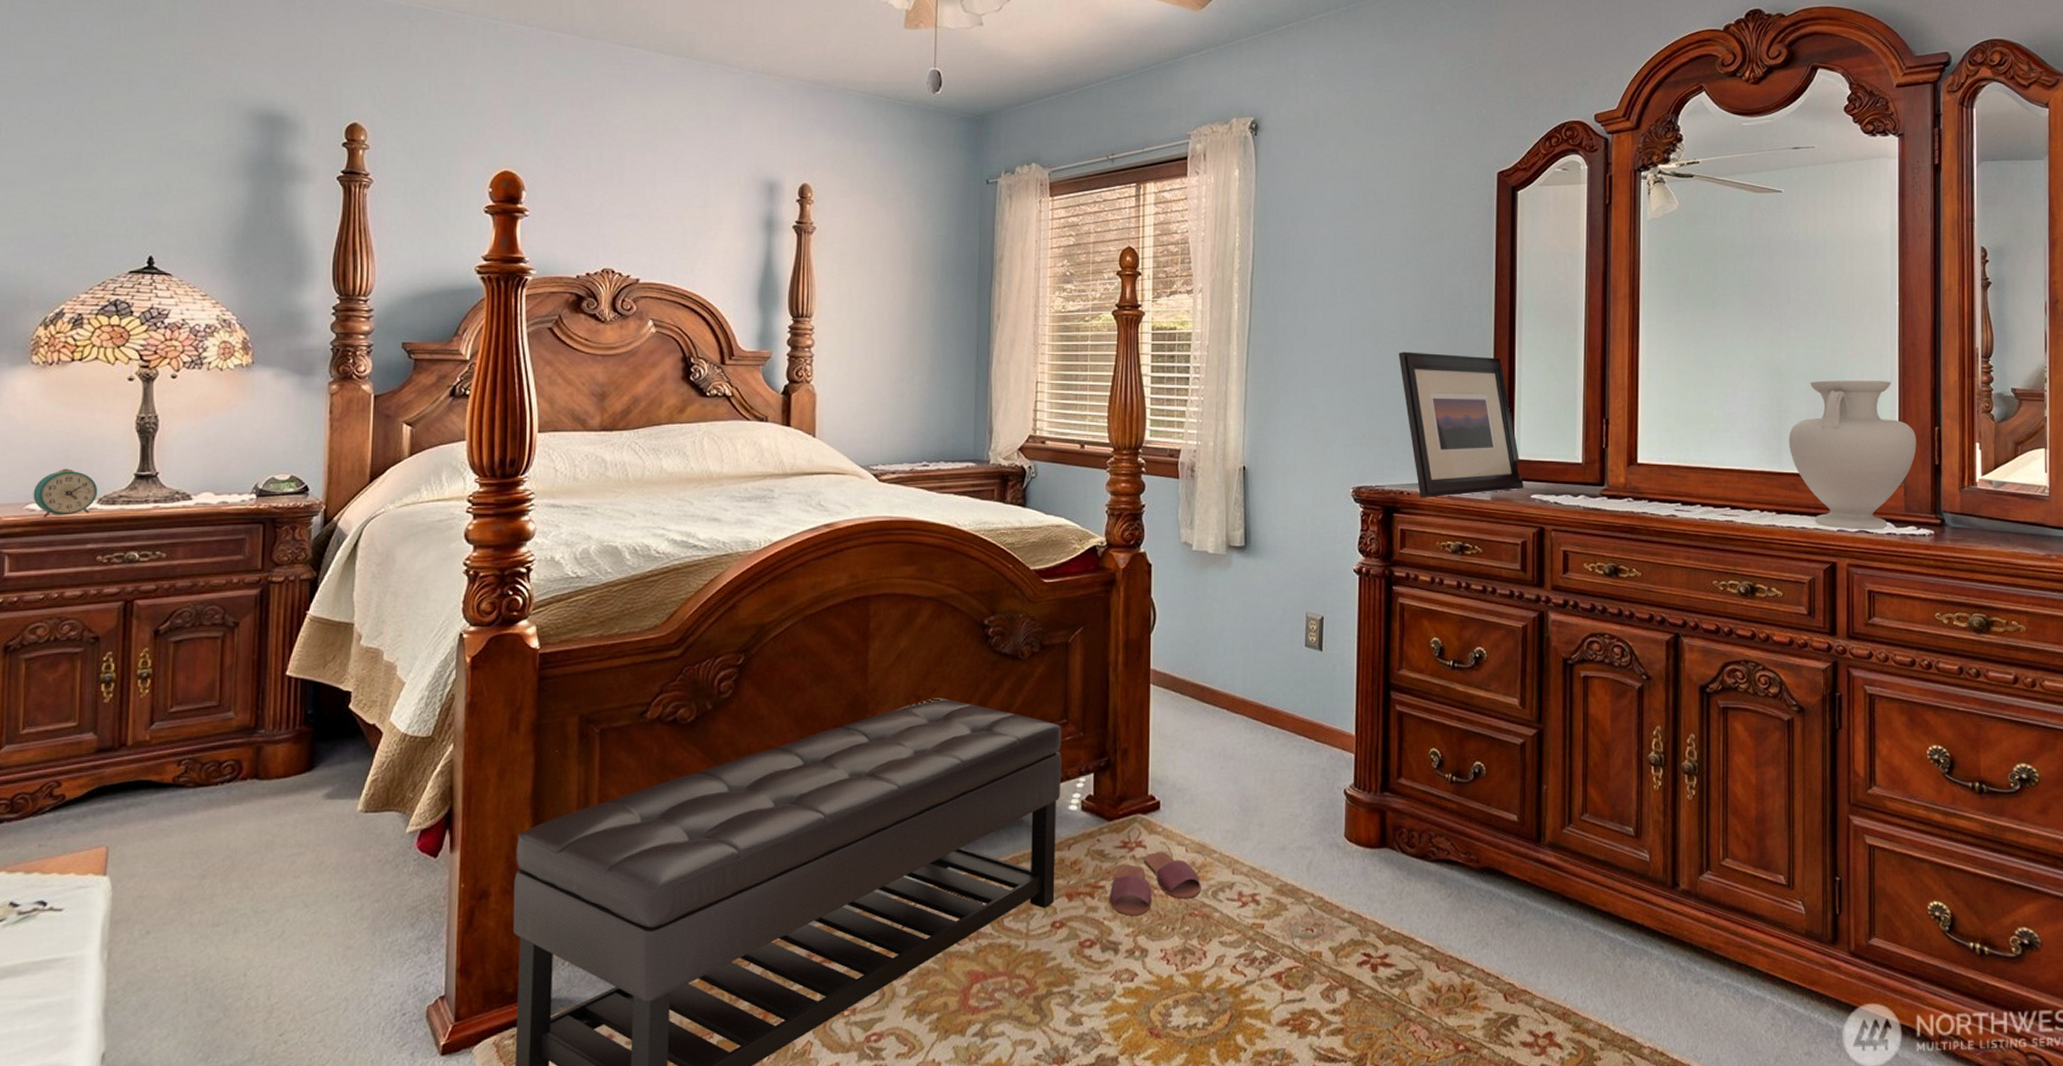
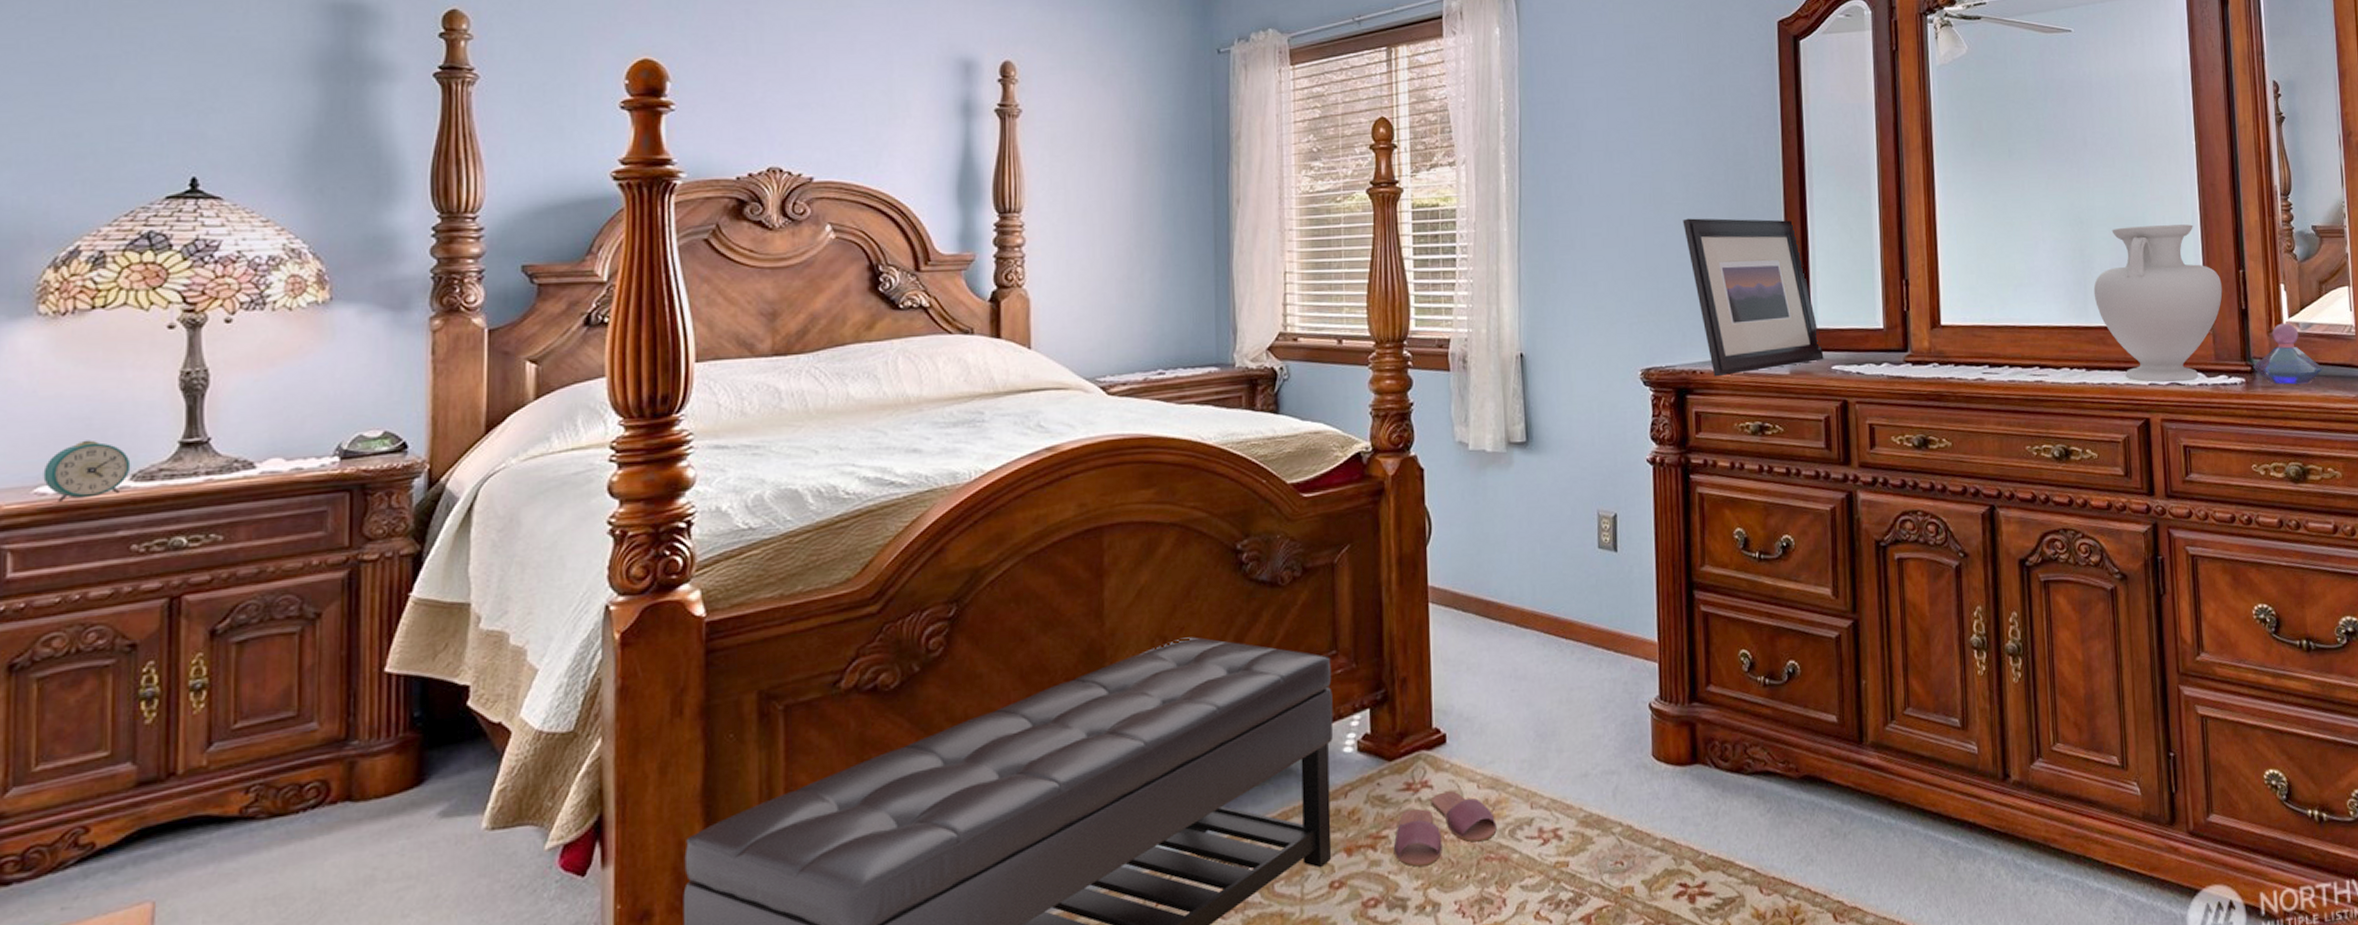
perfume bottle: none [1942,480,2014,540] -> present [2252,323,2323,385]

